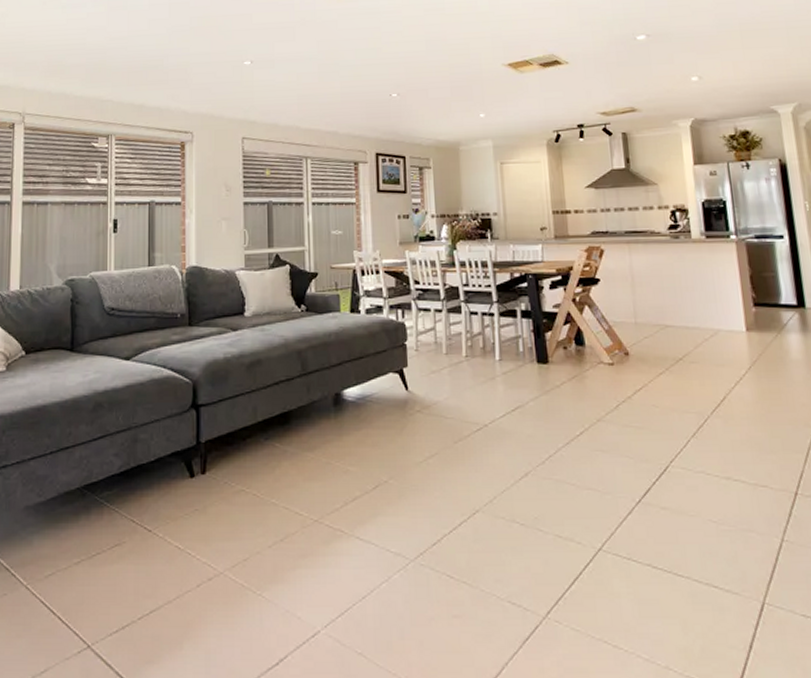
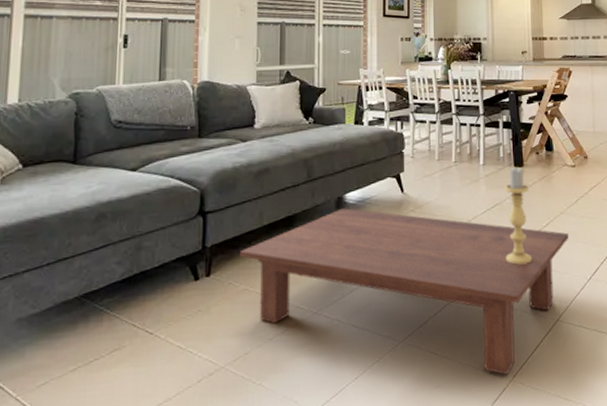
coffee table: none [235,406,609,611] -> present [240,208,568,376]
candle holder: none [527,363,564,480] -> present [505,166,531,265]

